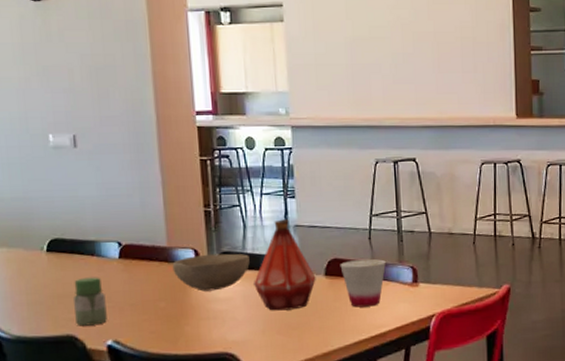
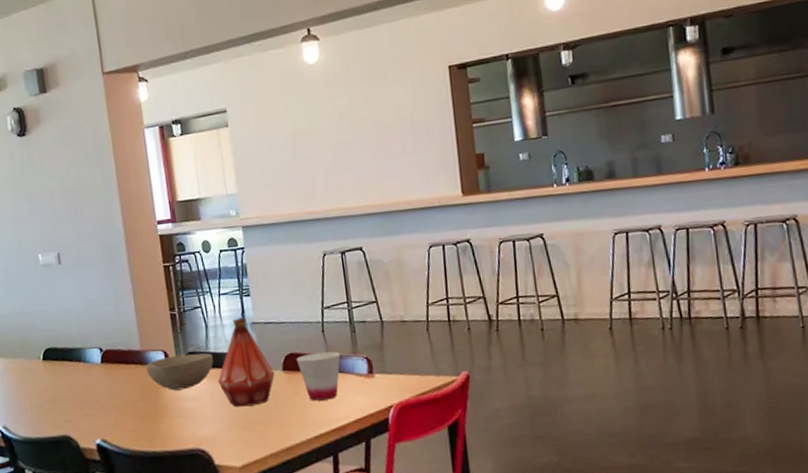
jar: present [74,277,107,326] -> none [66,381,95,427]

